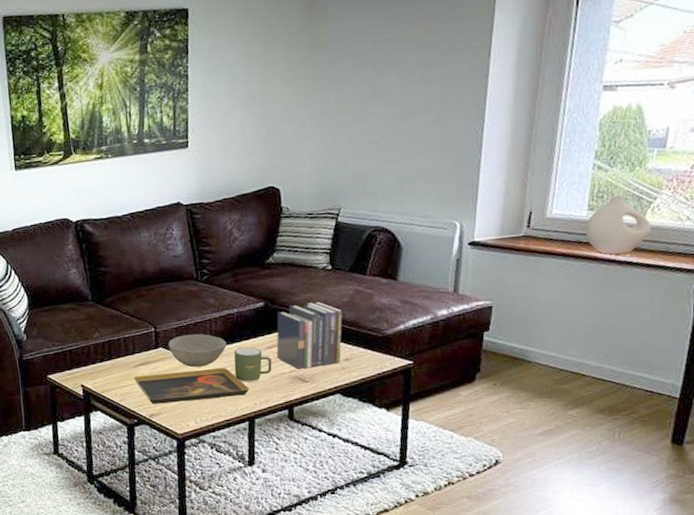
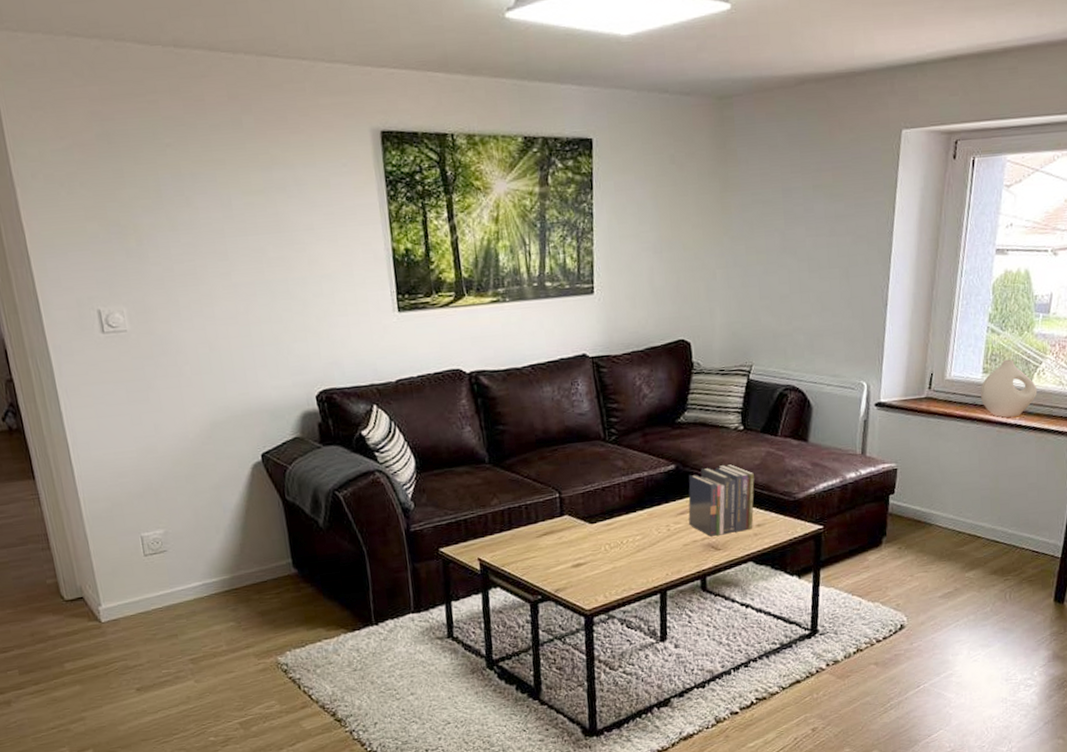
decorative tray: present [133,367,250,405] -> none [536,535,661,578]
bowl: present [168,333,227,367] -> none [574,499,637,537]
mug: present [234,347,272,382] -> none [644,513,684,552]

